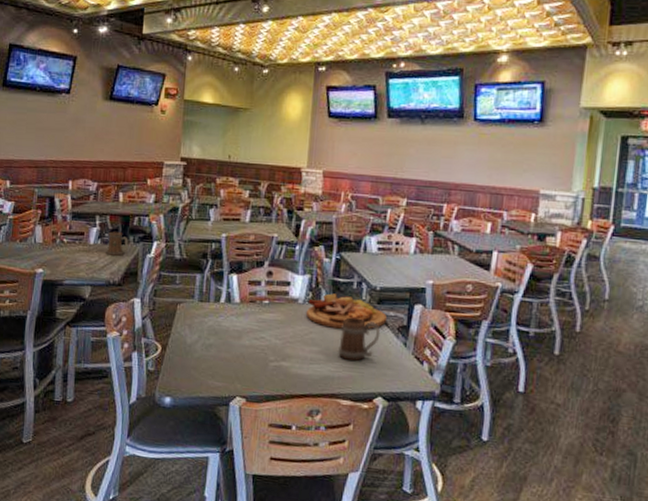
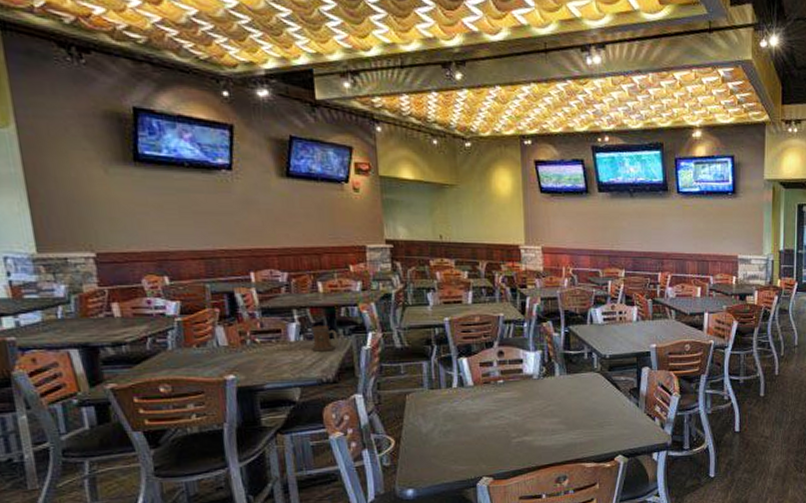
food platter: present [305,293,388,329] -> none [541,366,619,398]
beer mug: present [337,317,381,361] -> none [576,386,614,427]

